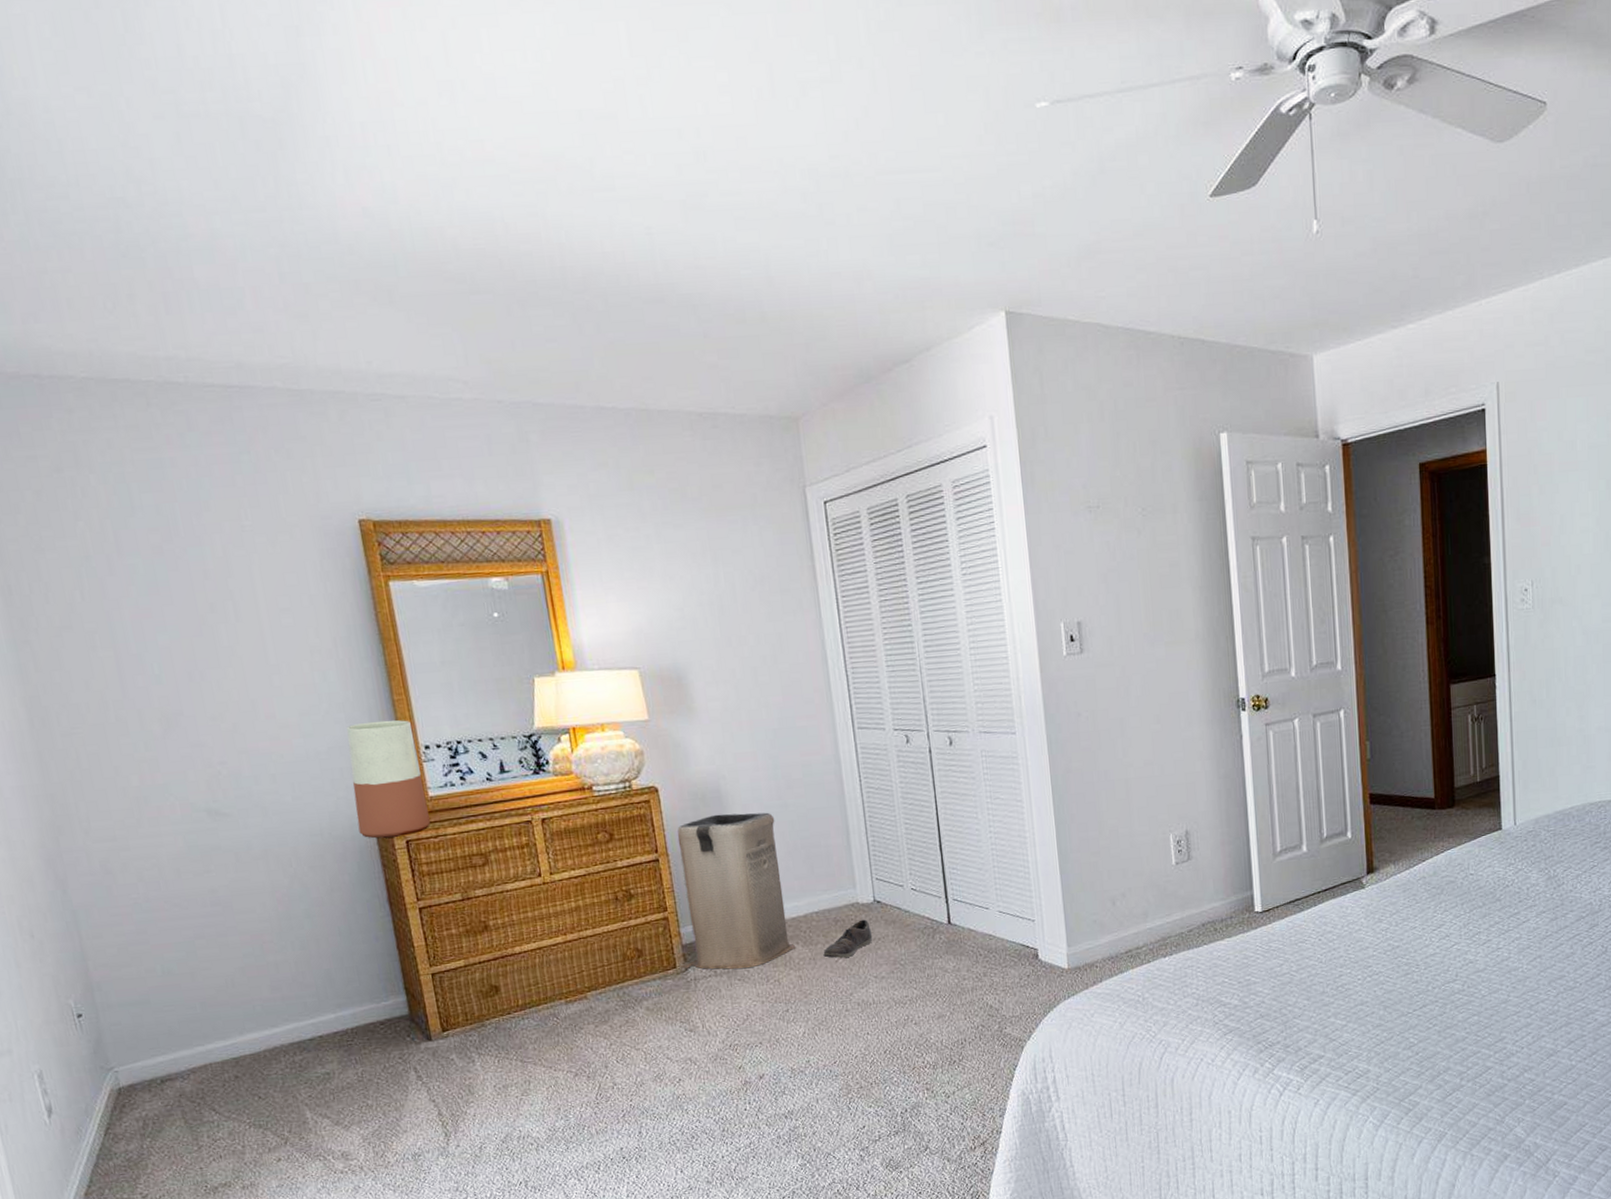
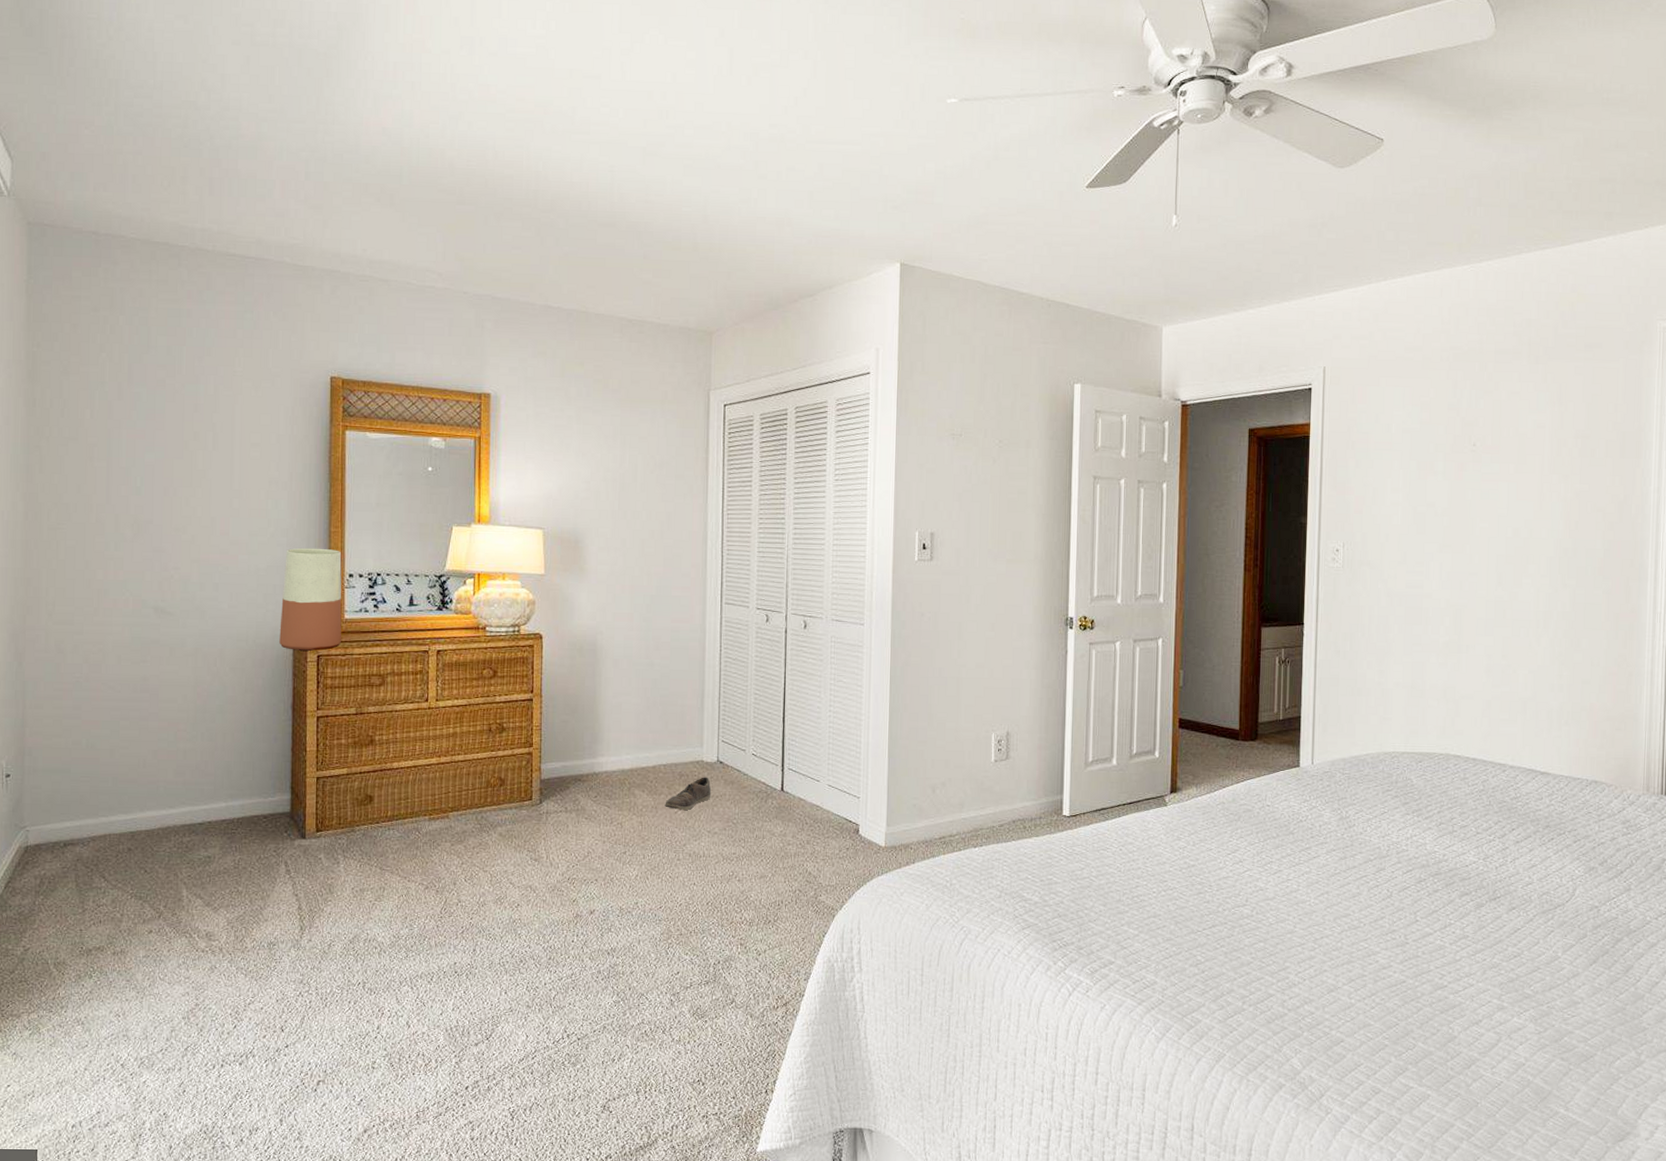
laundry basket: present [677,812,795,970] -> none [535,665,641,809]

